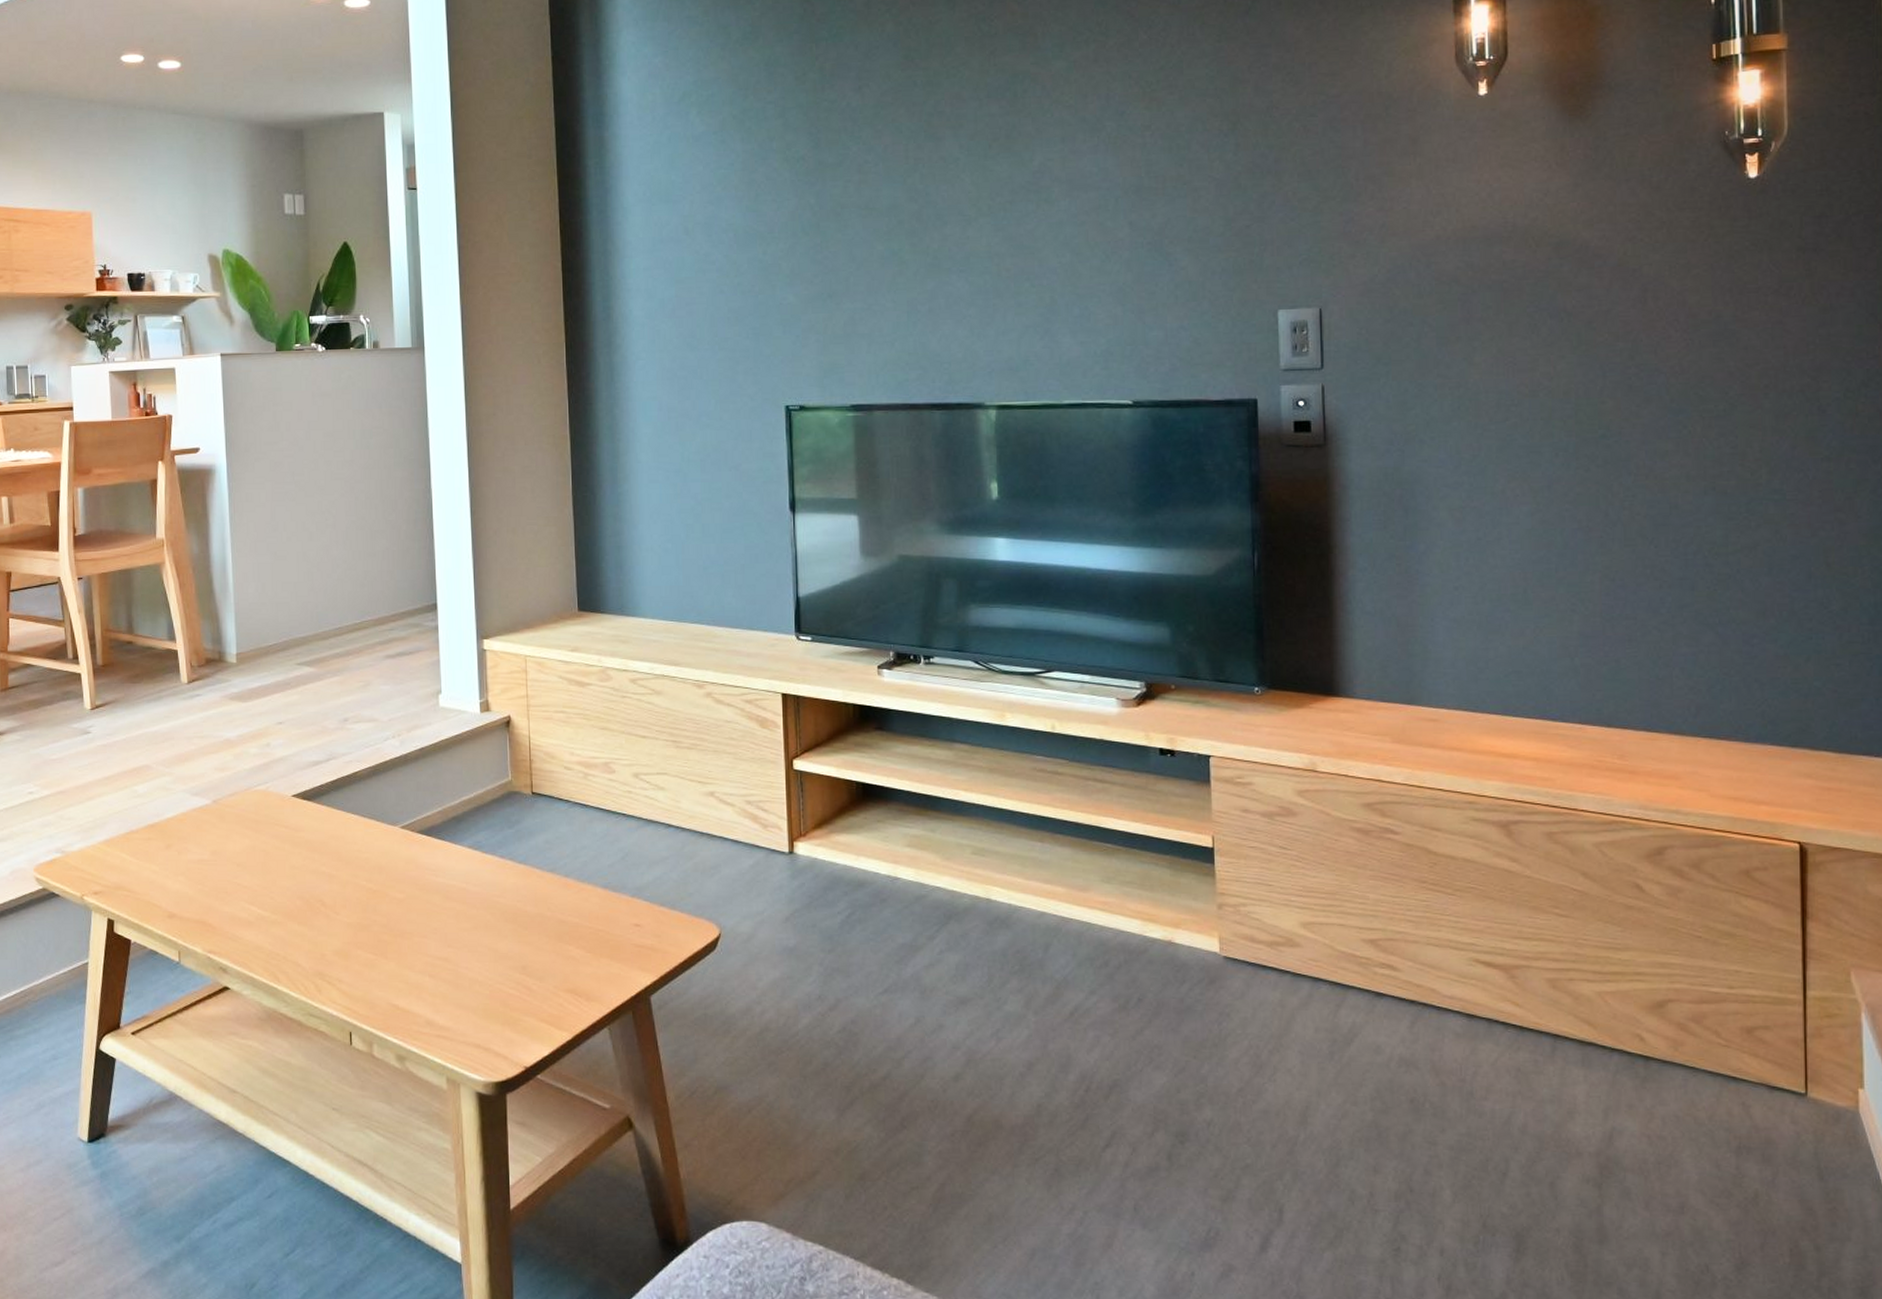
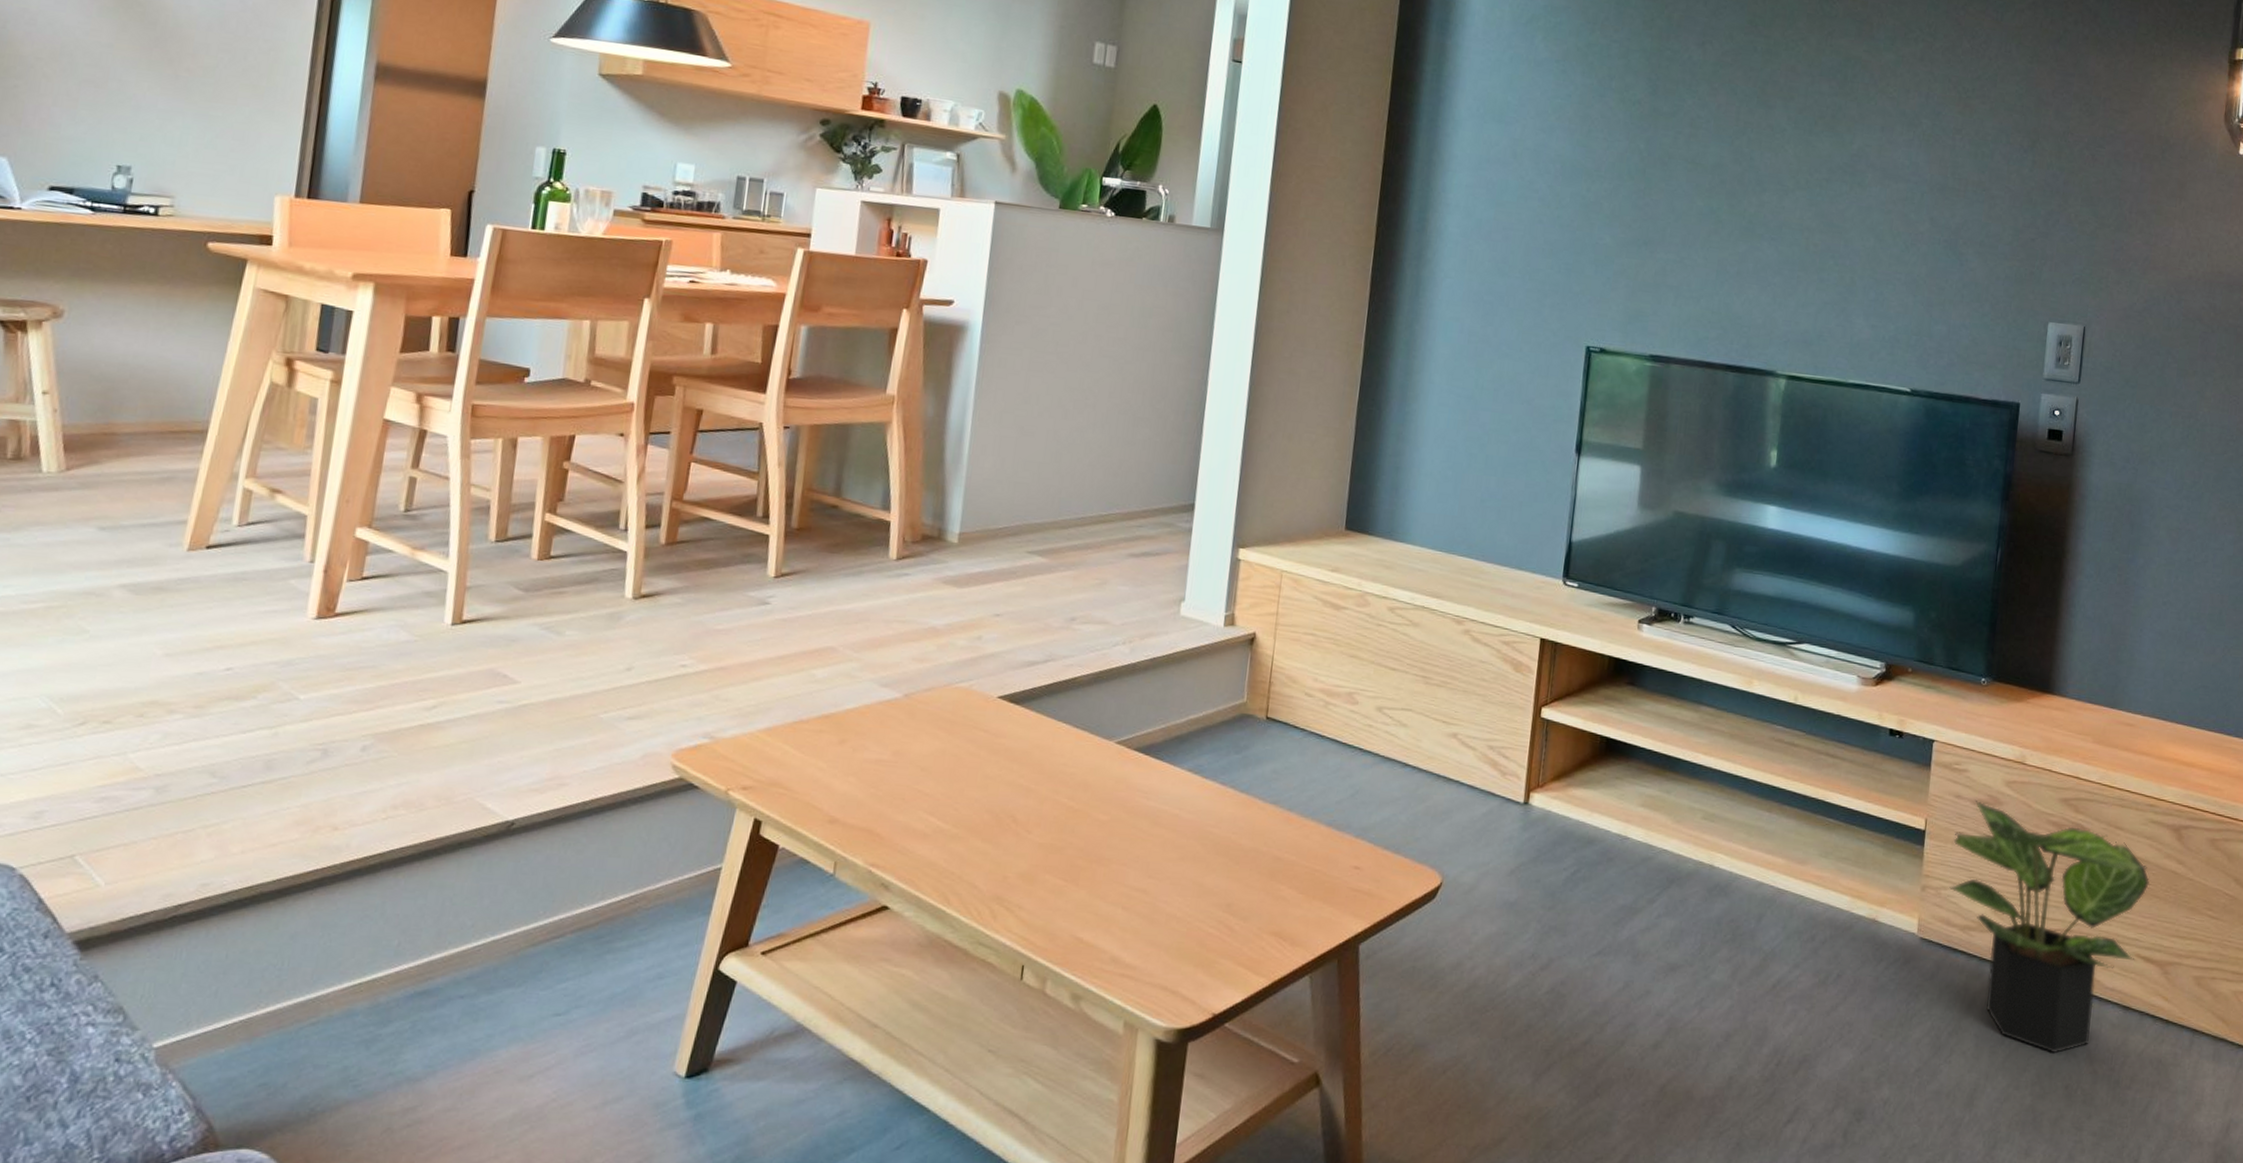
potted plant: none [1246,813,1479,1067] -> present [1949,800,2150,1054]

